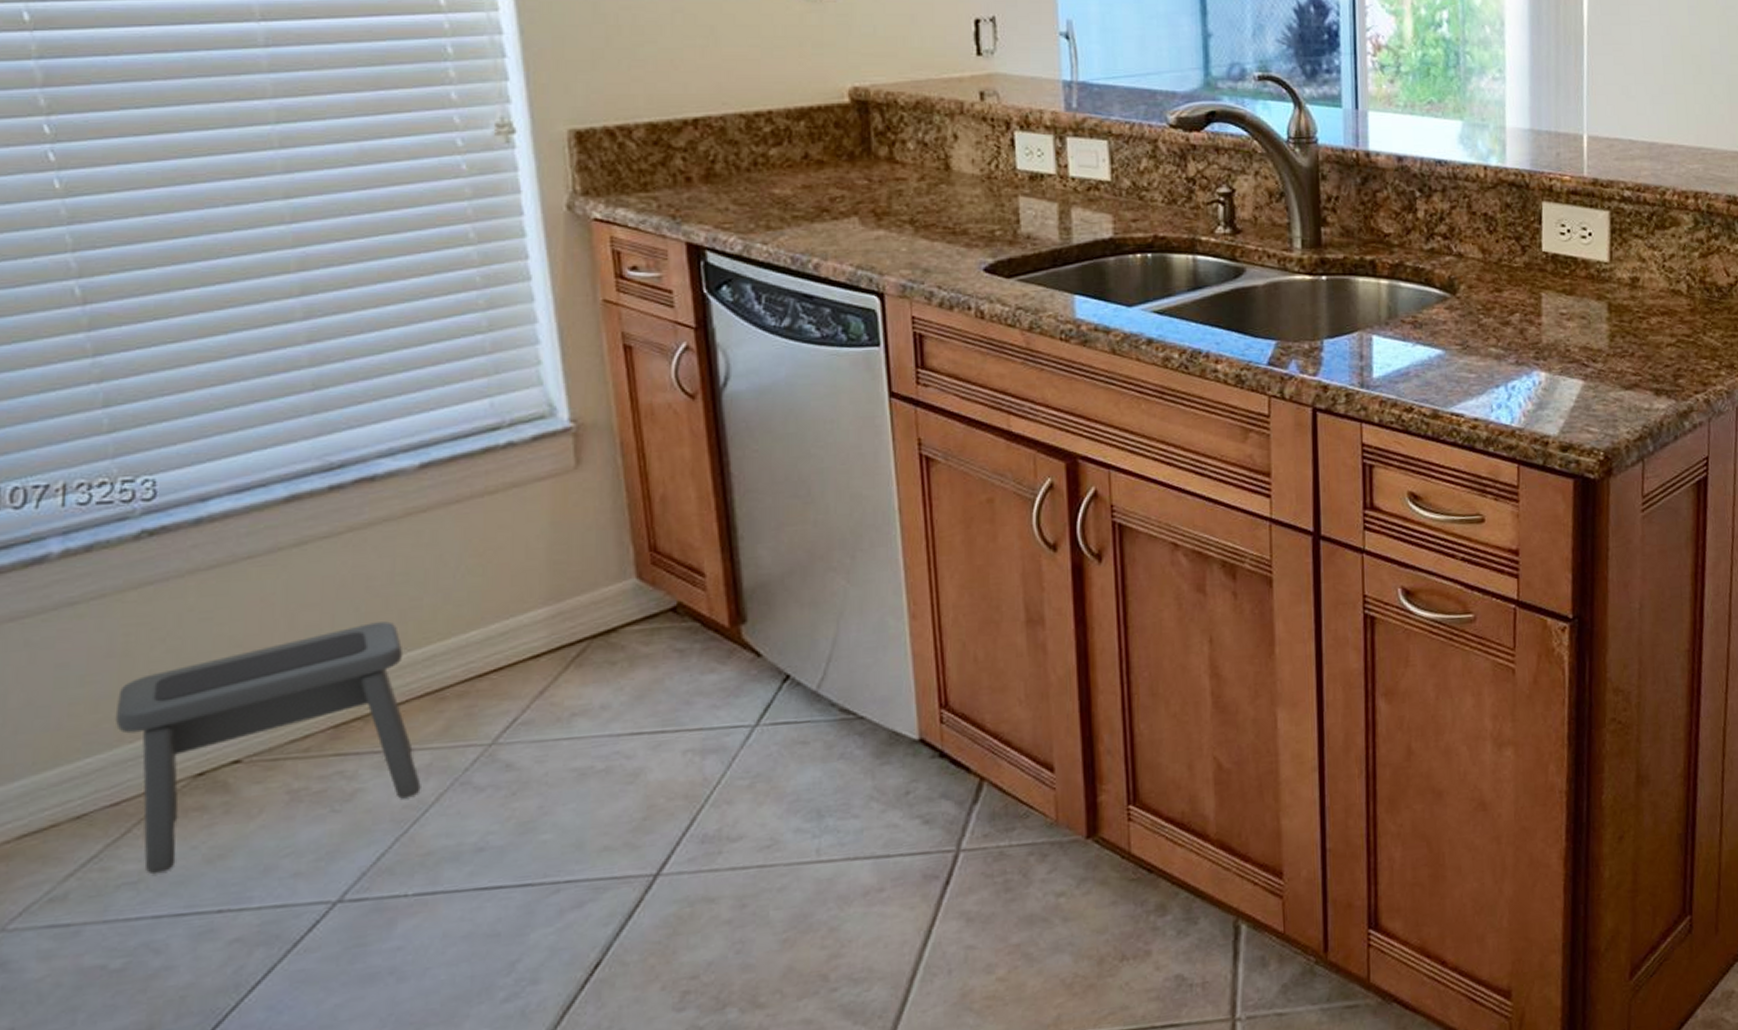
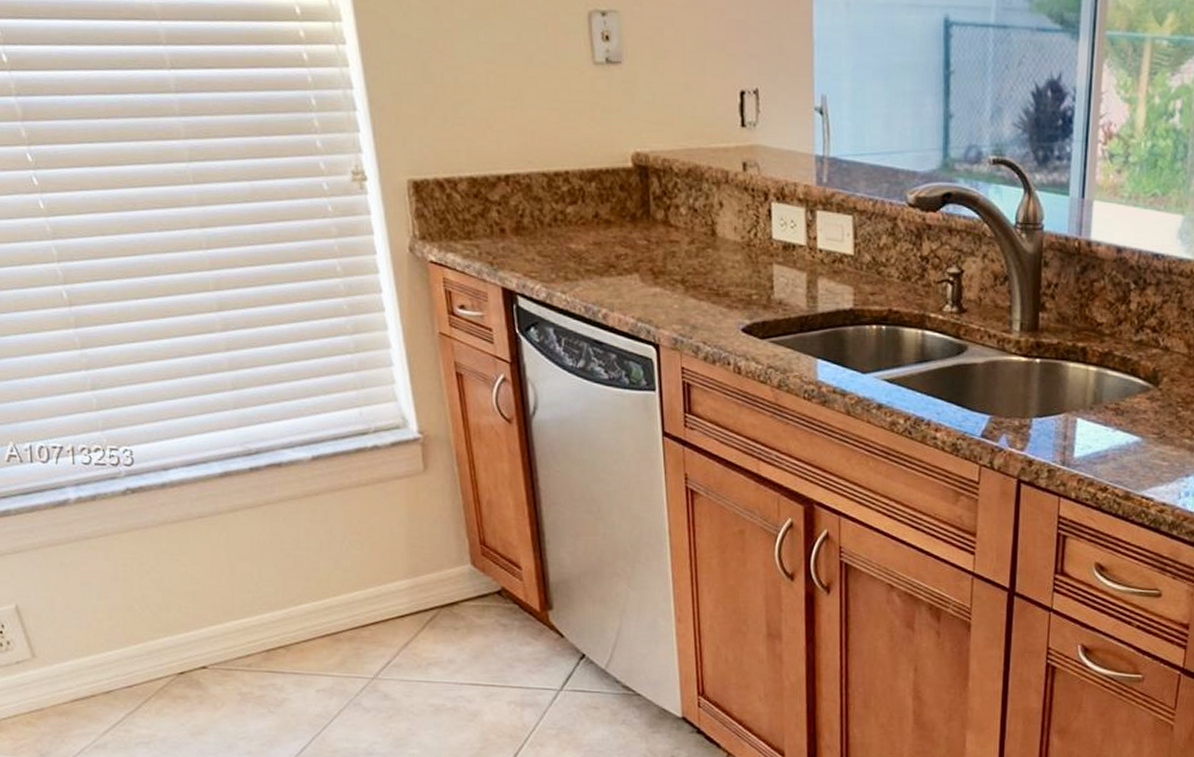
step stool: present [114,621,421,874] -> none [123,577,327,738]

